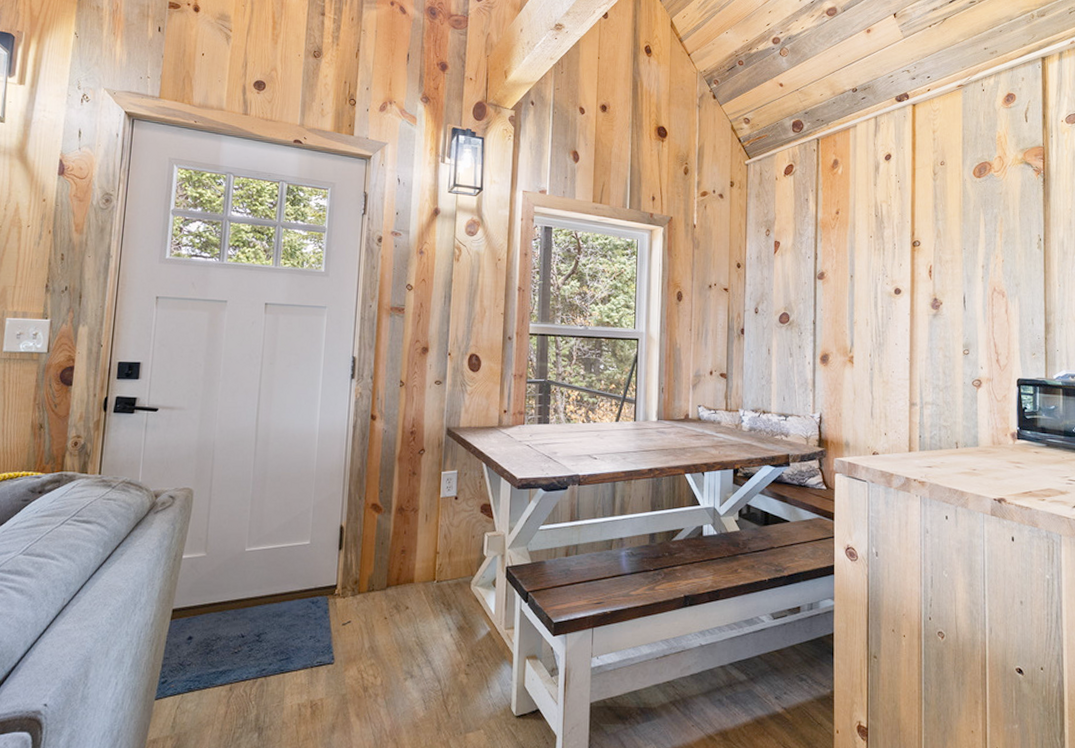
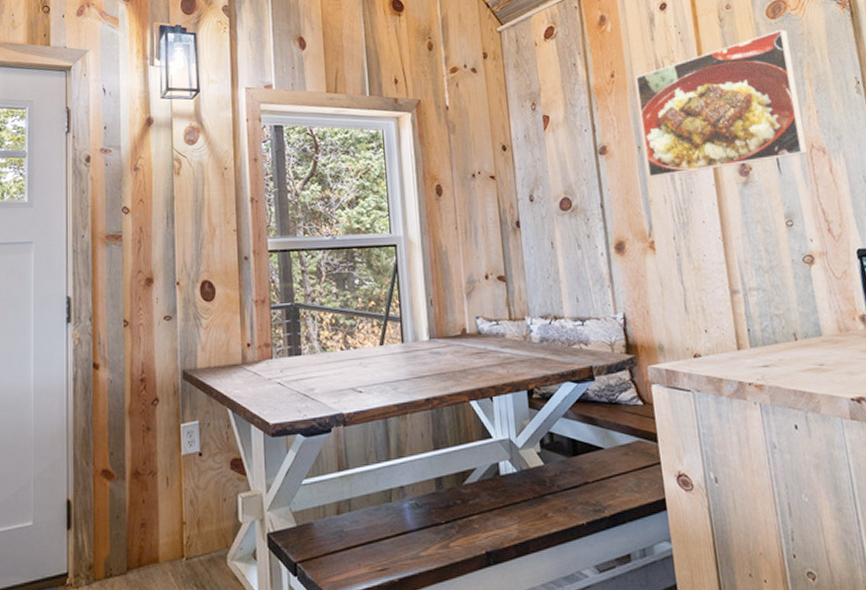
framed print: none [856,187,990,303] -> present [635,29,808,178]

